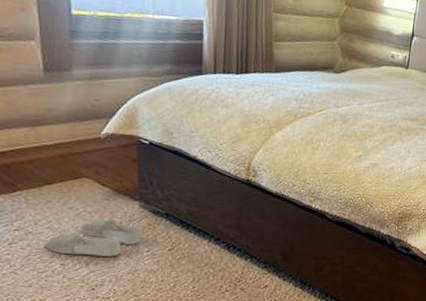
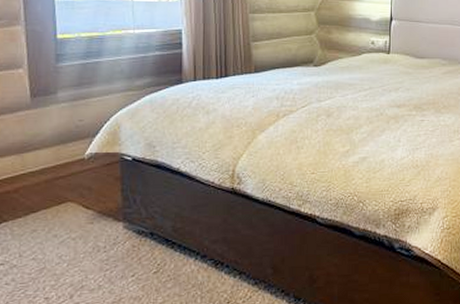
slippers: present [44,219,140,257] -> none [29,244,125,286]

